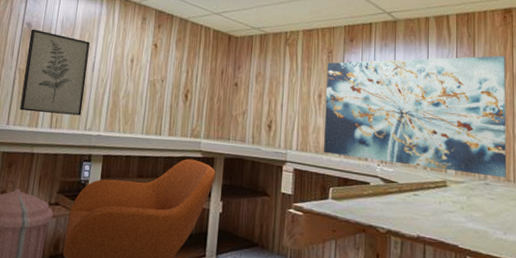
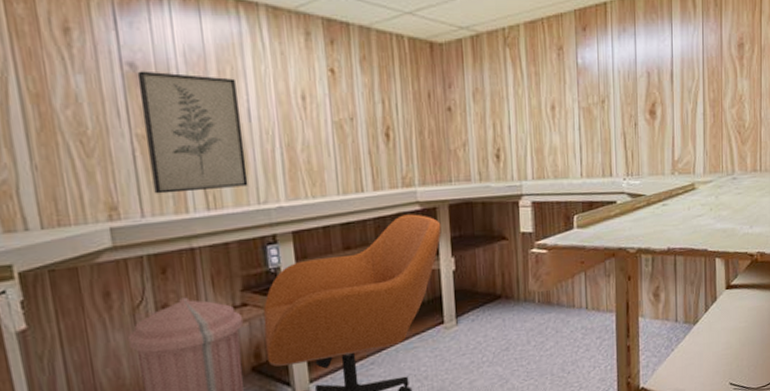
wall art: present [324,55,507,178] -> none [559,25,754,177]

